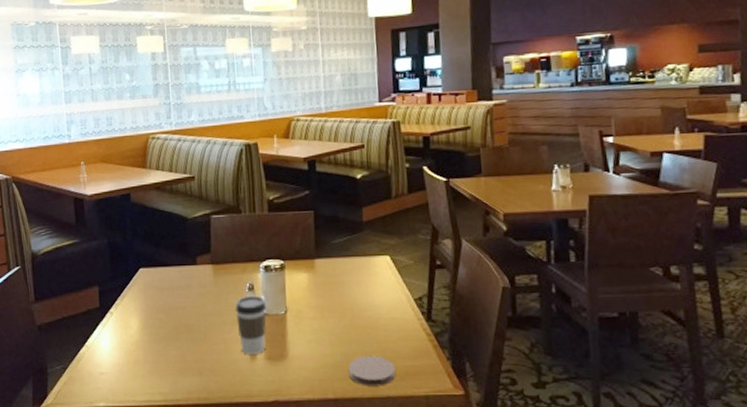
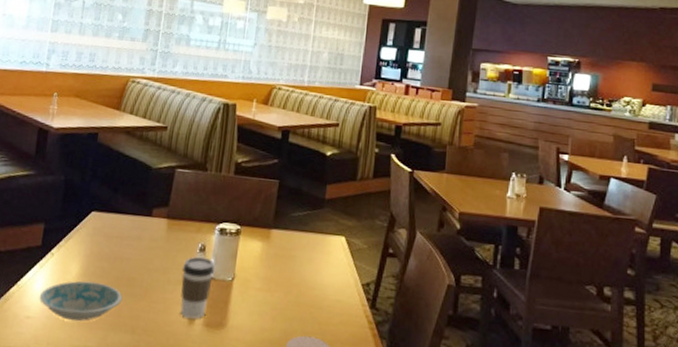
ceramic bowl: none [107,333,185,372] -> present [39,280,123,322]

